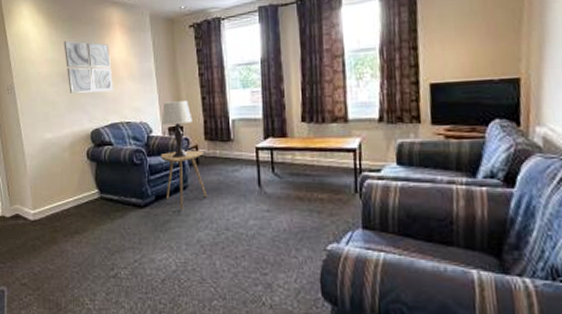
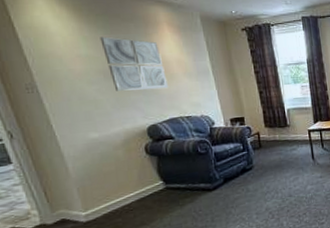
side table: present [160,150,207,211] -> none [225,136,272,188]
lamp: present [161,101,193,158] -> none [223,95,253,144]

